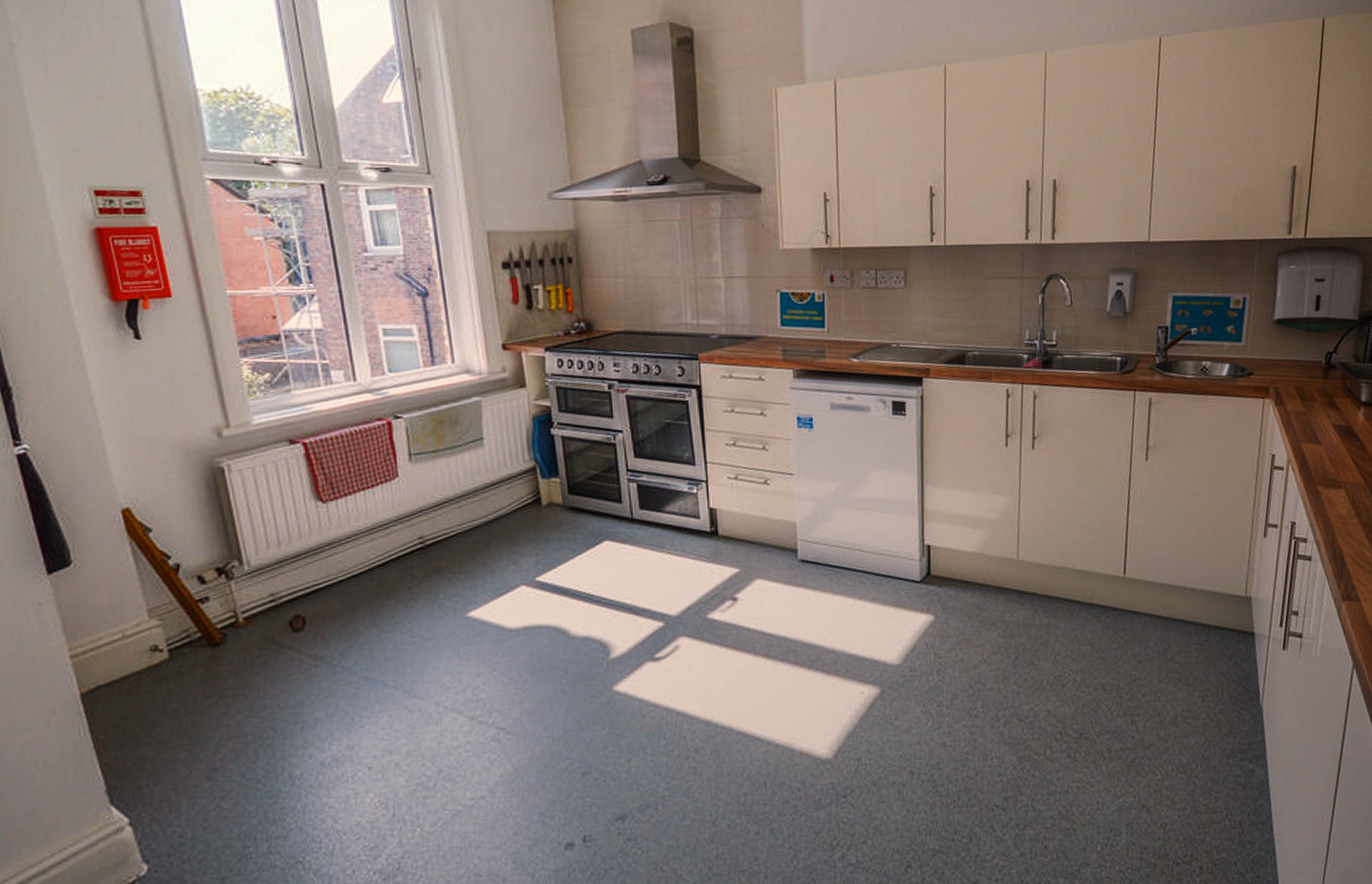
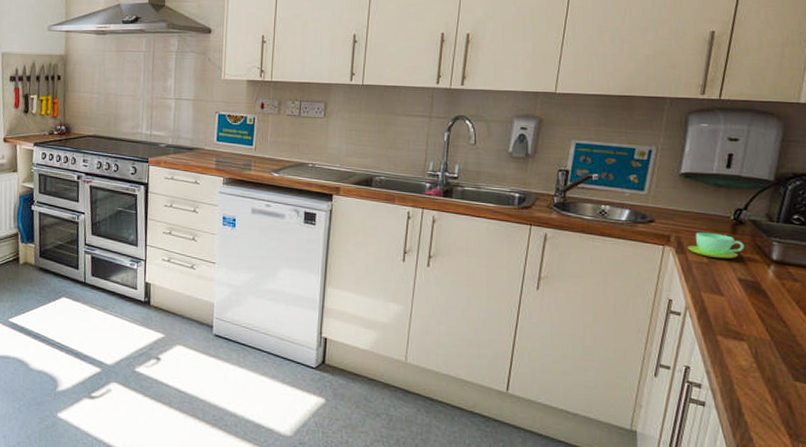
cup: none [1285,380,1336,407] -> present [687,232,744,259]

